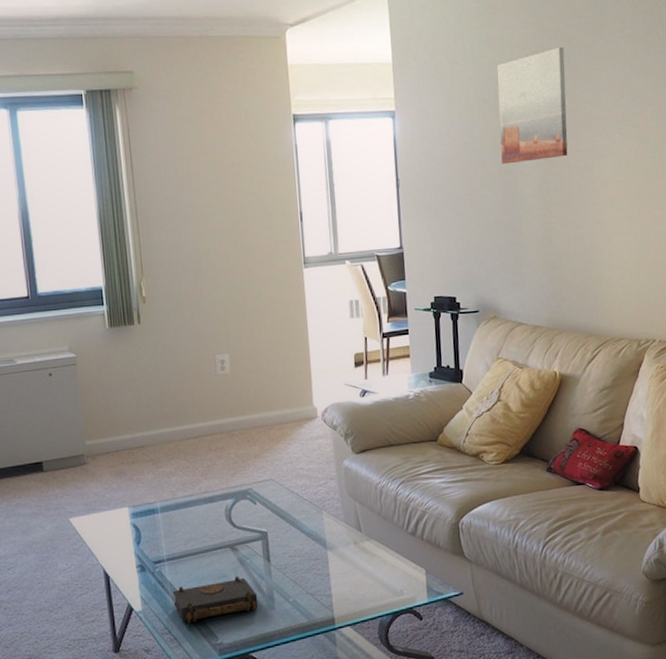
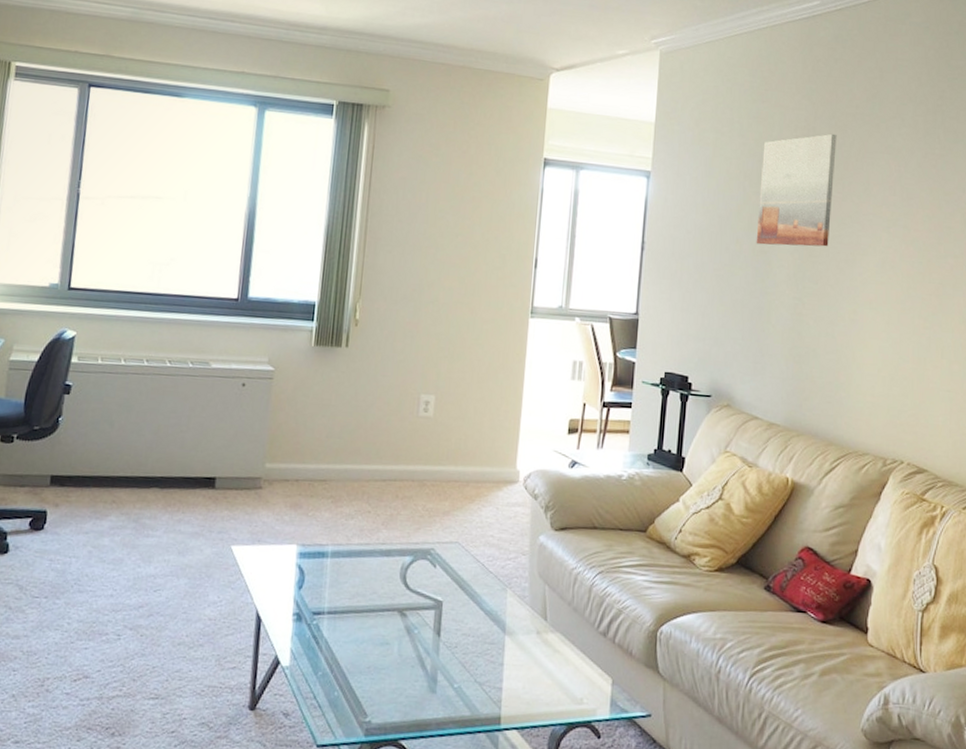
book: present [172,576,258,623] -> none [325,646,420,691]

